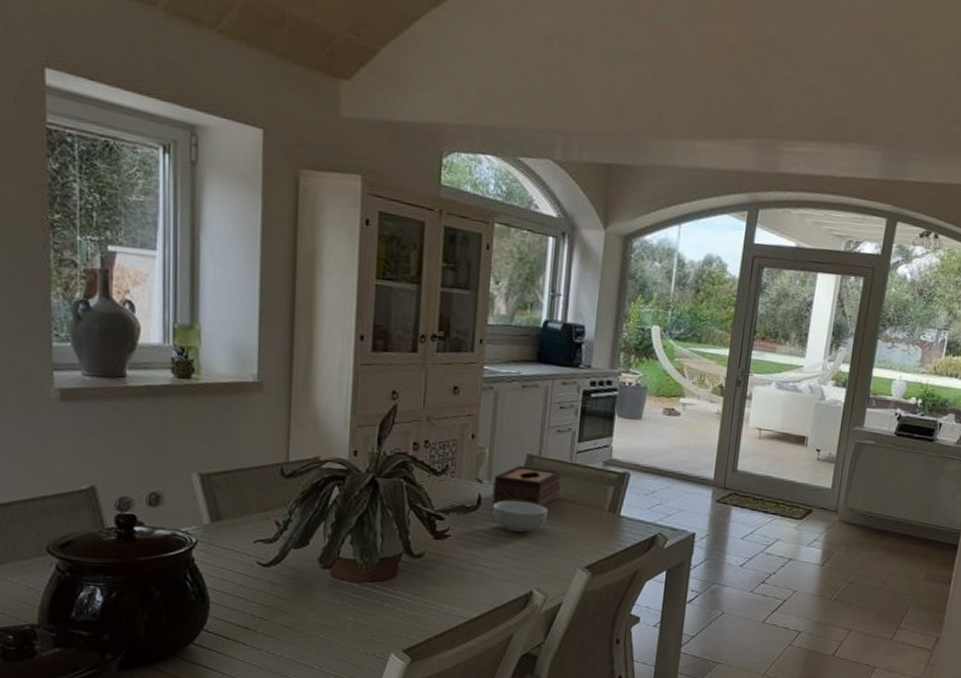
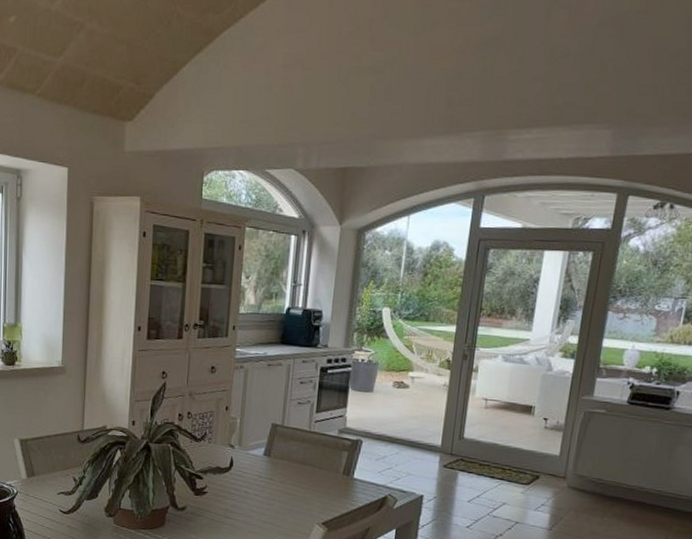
tissue box: present [492,466,562,507] -> none [242,433,302,469]
cereal bowl: present [492,500,548,532] -> none [242,463,289,491]

